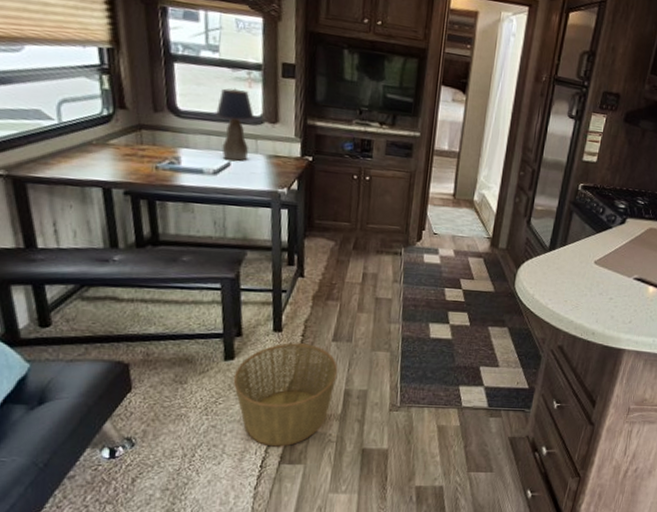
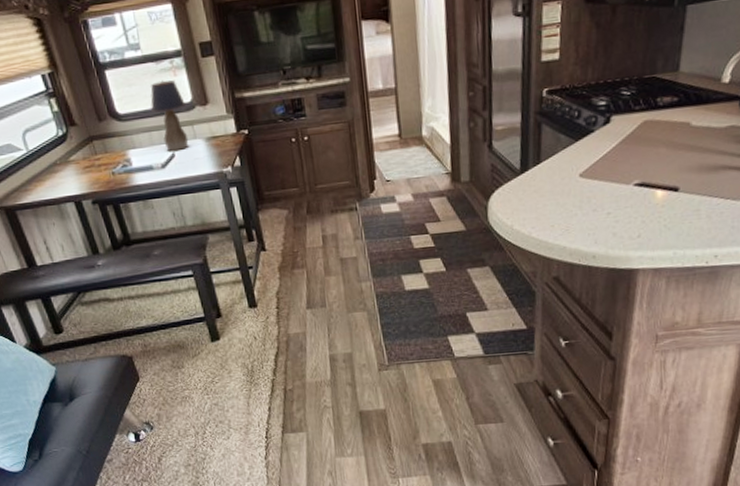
basket: present [233,343,338,447] -> none [223,315,319,418]

